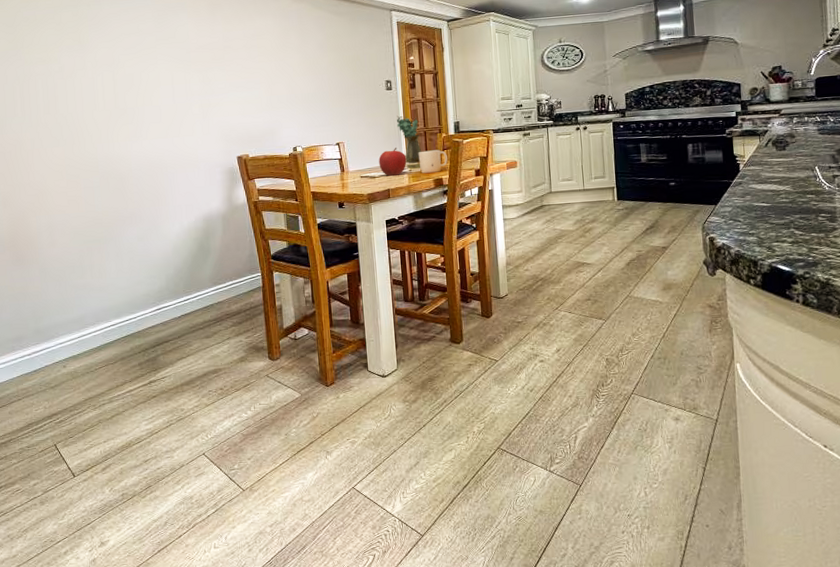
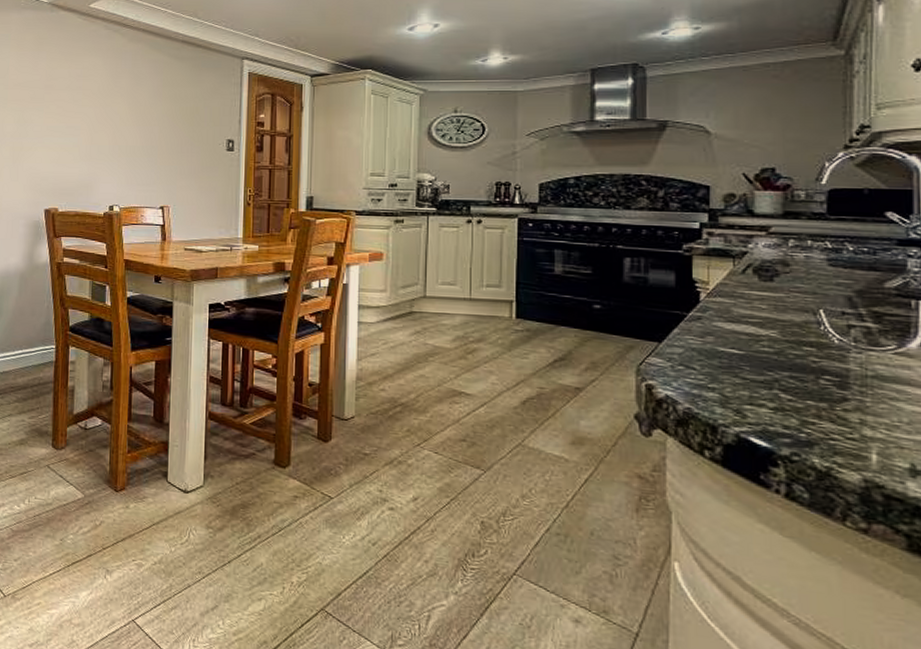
fruit: present [379,147,407,176] -> none [208,219,243,252]
vase: present [396,115,422,170] -> none [234,182,263,248]
mug: present [418,149,448,173] -> none [257,227,294,255]

